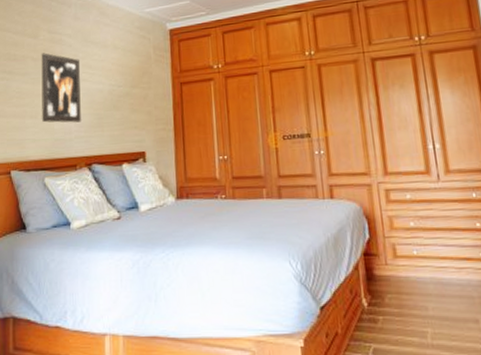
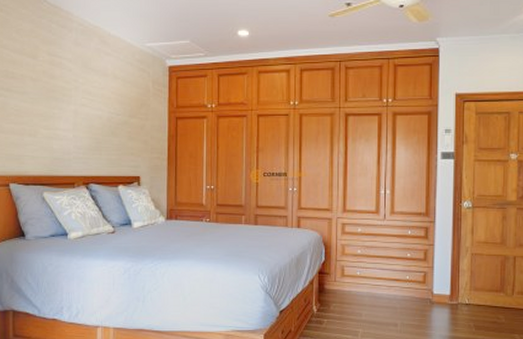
wall art: present [41,53,81,123] -> none [40,74,80,144]

